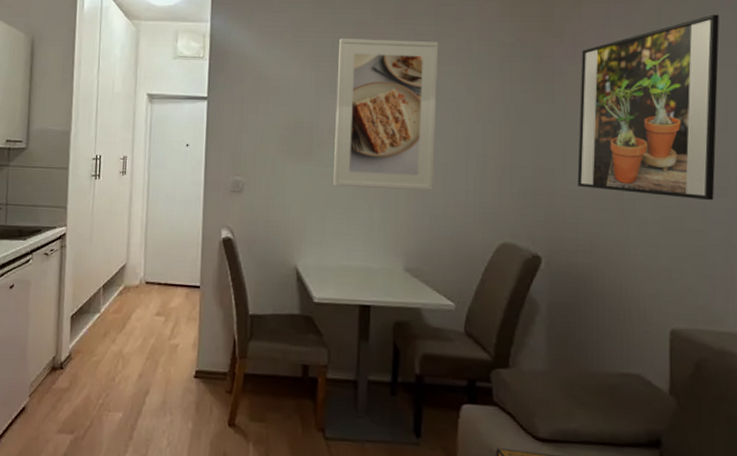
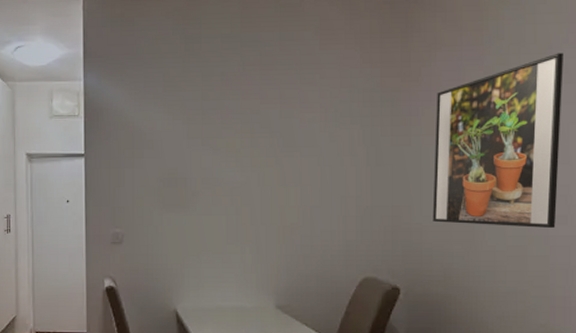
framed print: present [333,38,439,191] -> none [207,90,303,234]

